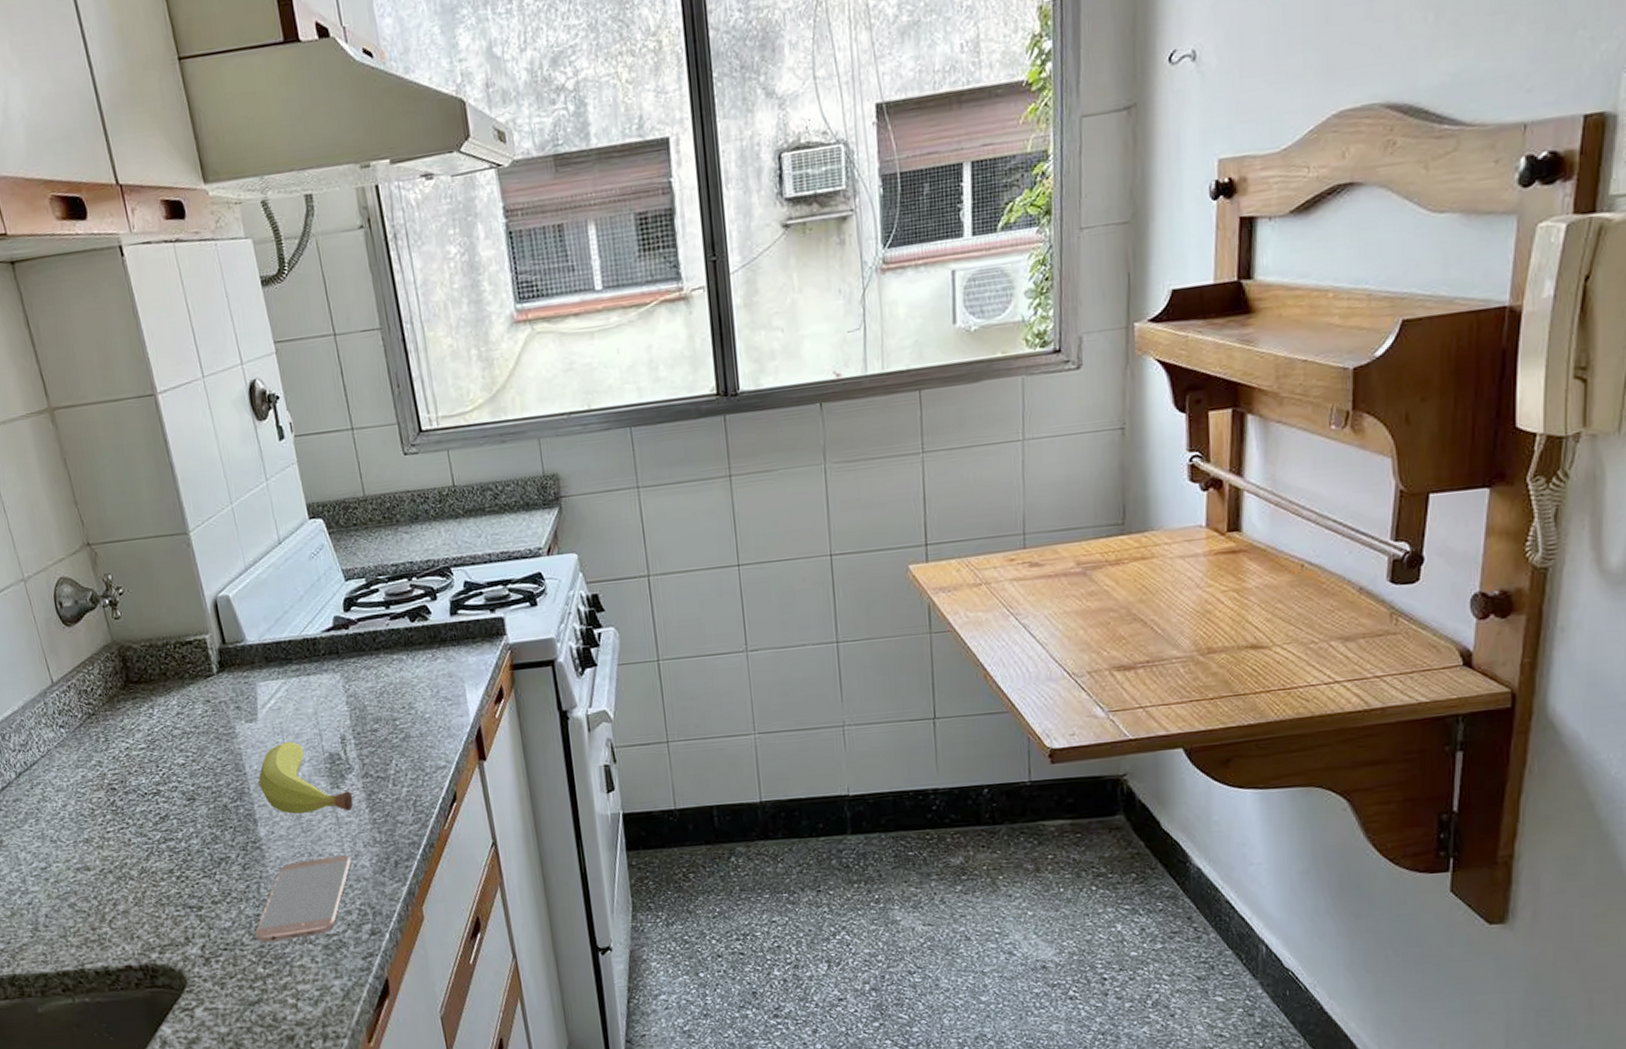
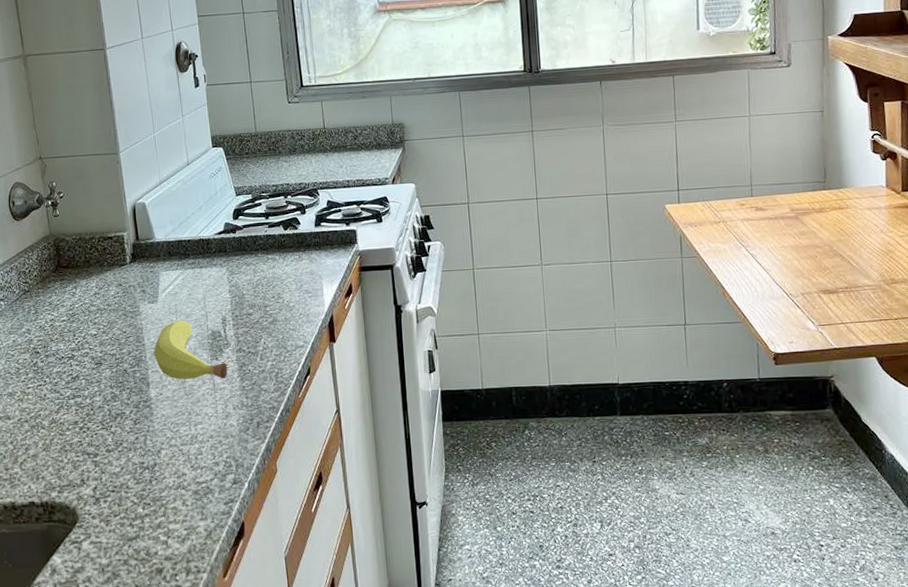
smartphone: present [254,855,352,943] -> none [138,415,222,487]

